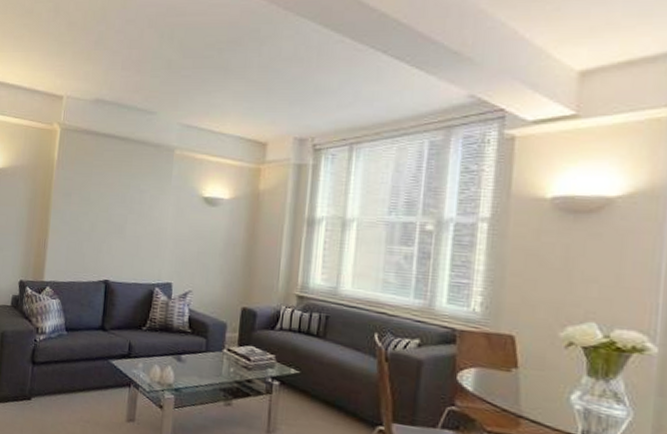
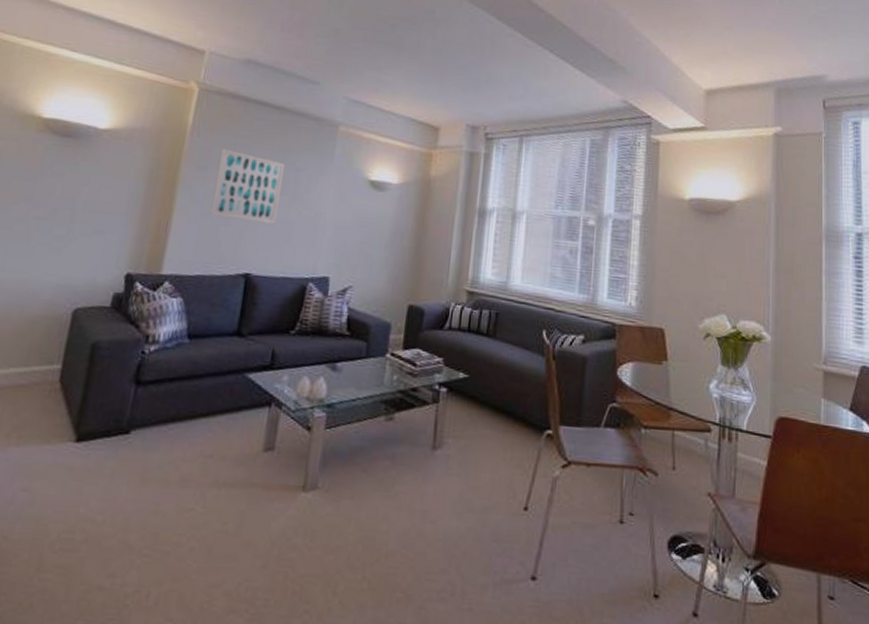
wall art: none [75,177,132,239] -> present [210,148,286,224]

